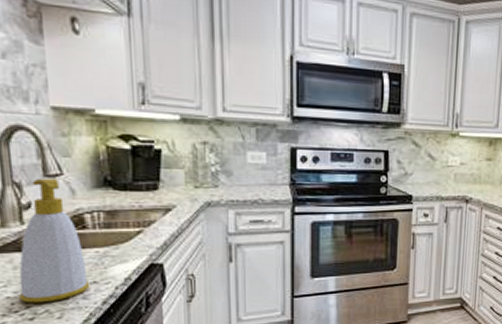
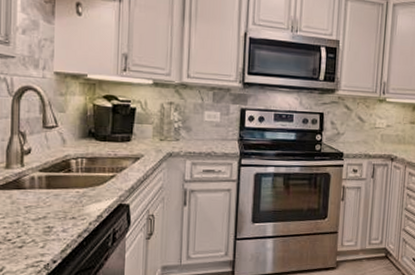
soap bottle: present [19,178,90,303] -> none [13,129,69,234]

